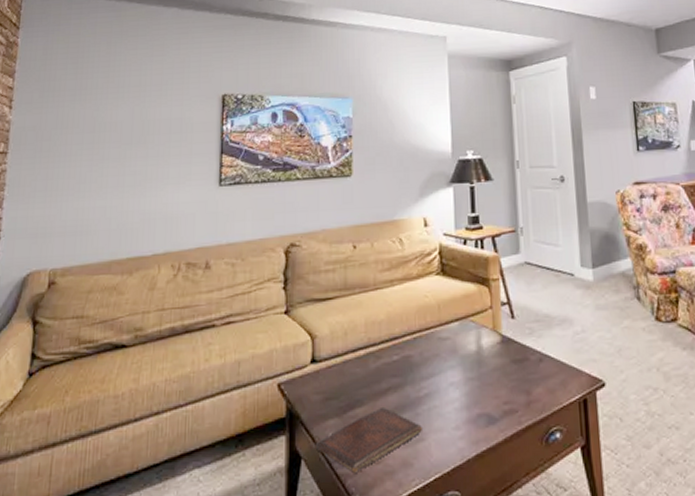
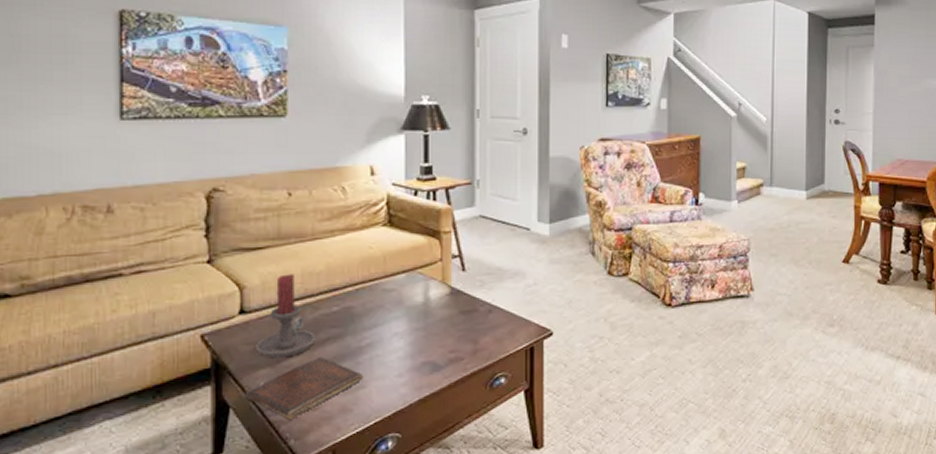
candle holder: none [325,323,378,408] -> present [256,273,315,359]

